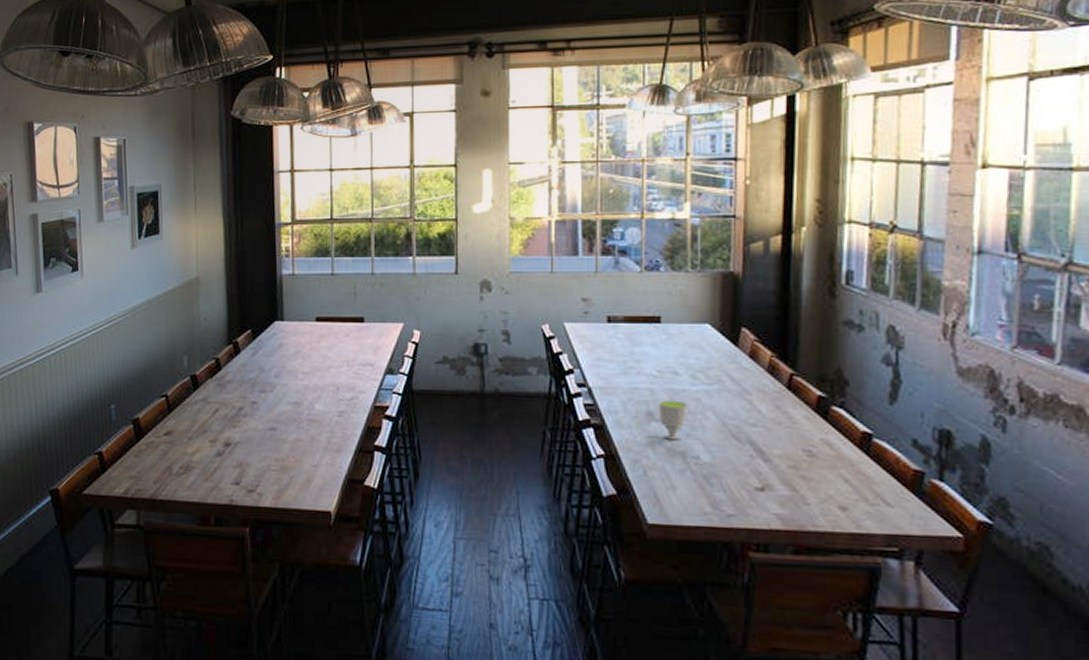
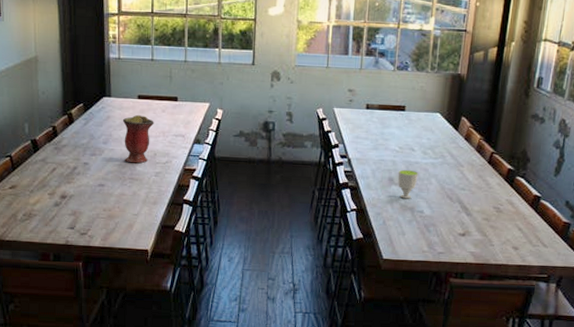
vase: none [297,342,336,401] -> present [122,115,154,164]

